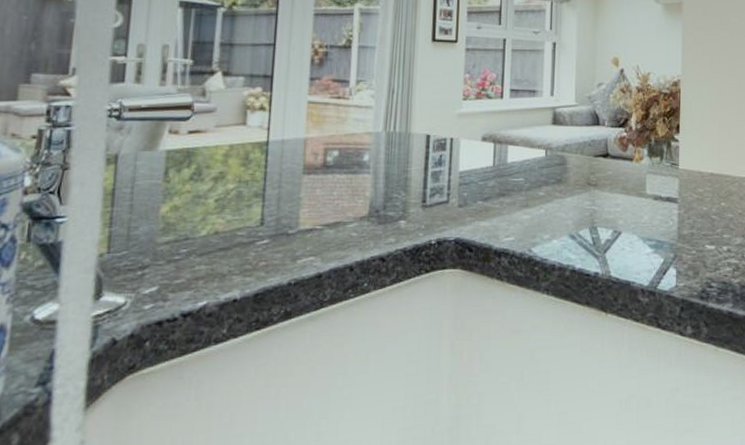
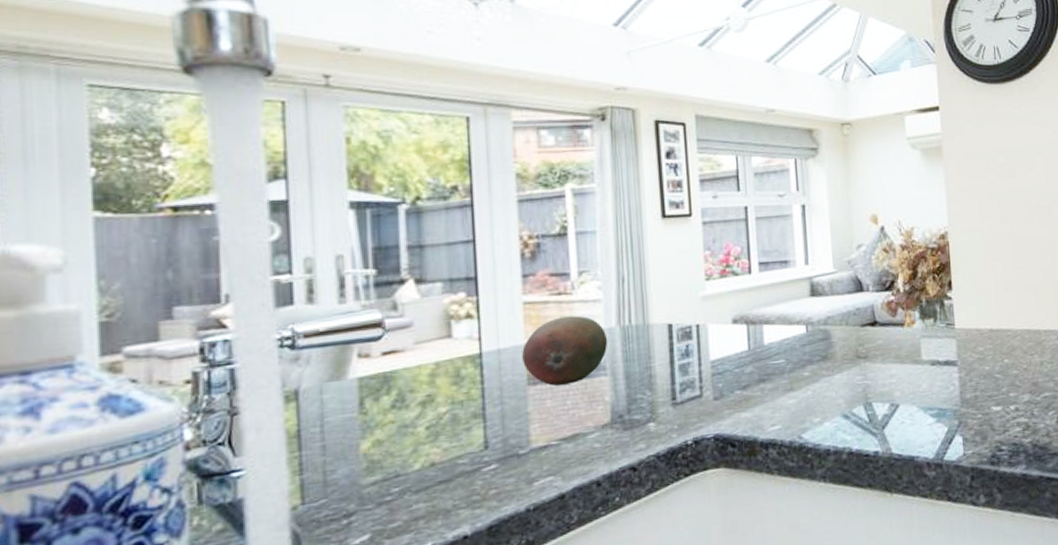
fruit: none [301,118,375,177] -> present [522,315,608,386]

